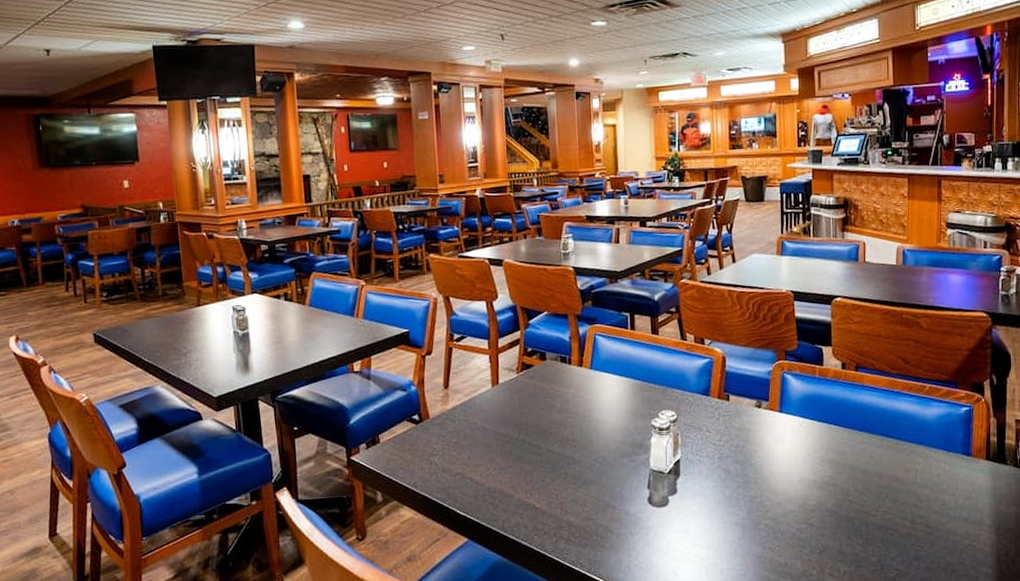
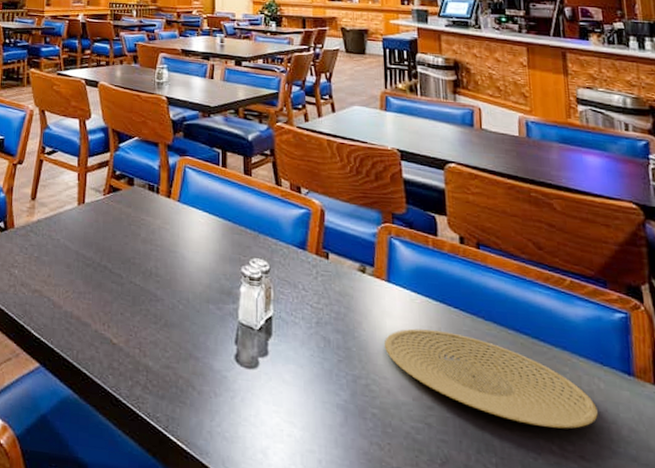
plate: none [777,446,942,509] -> present [385,328,598,429]

